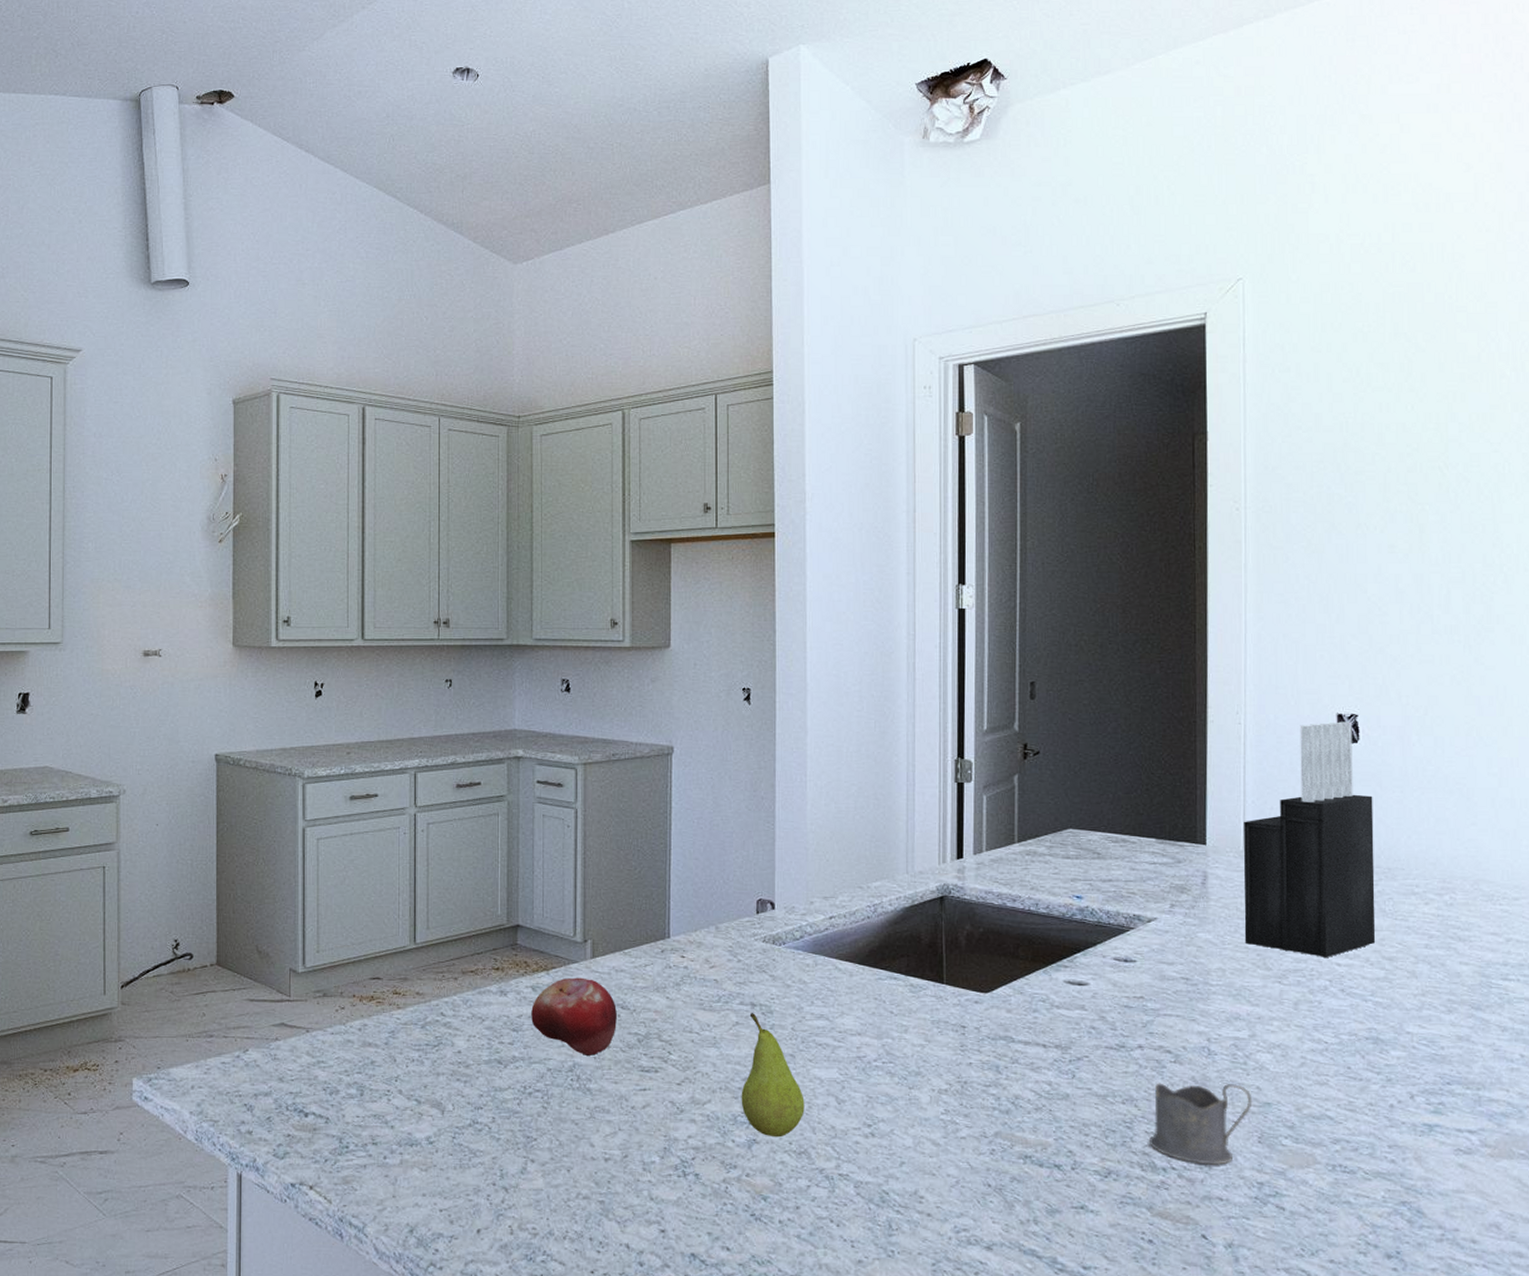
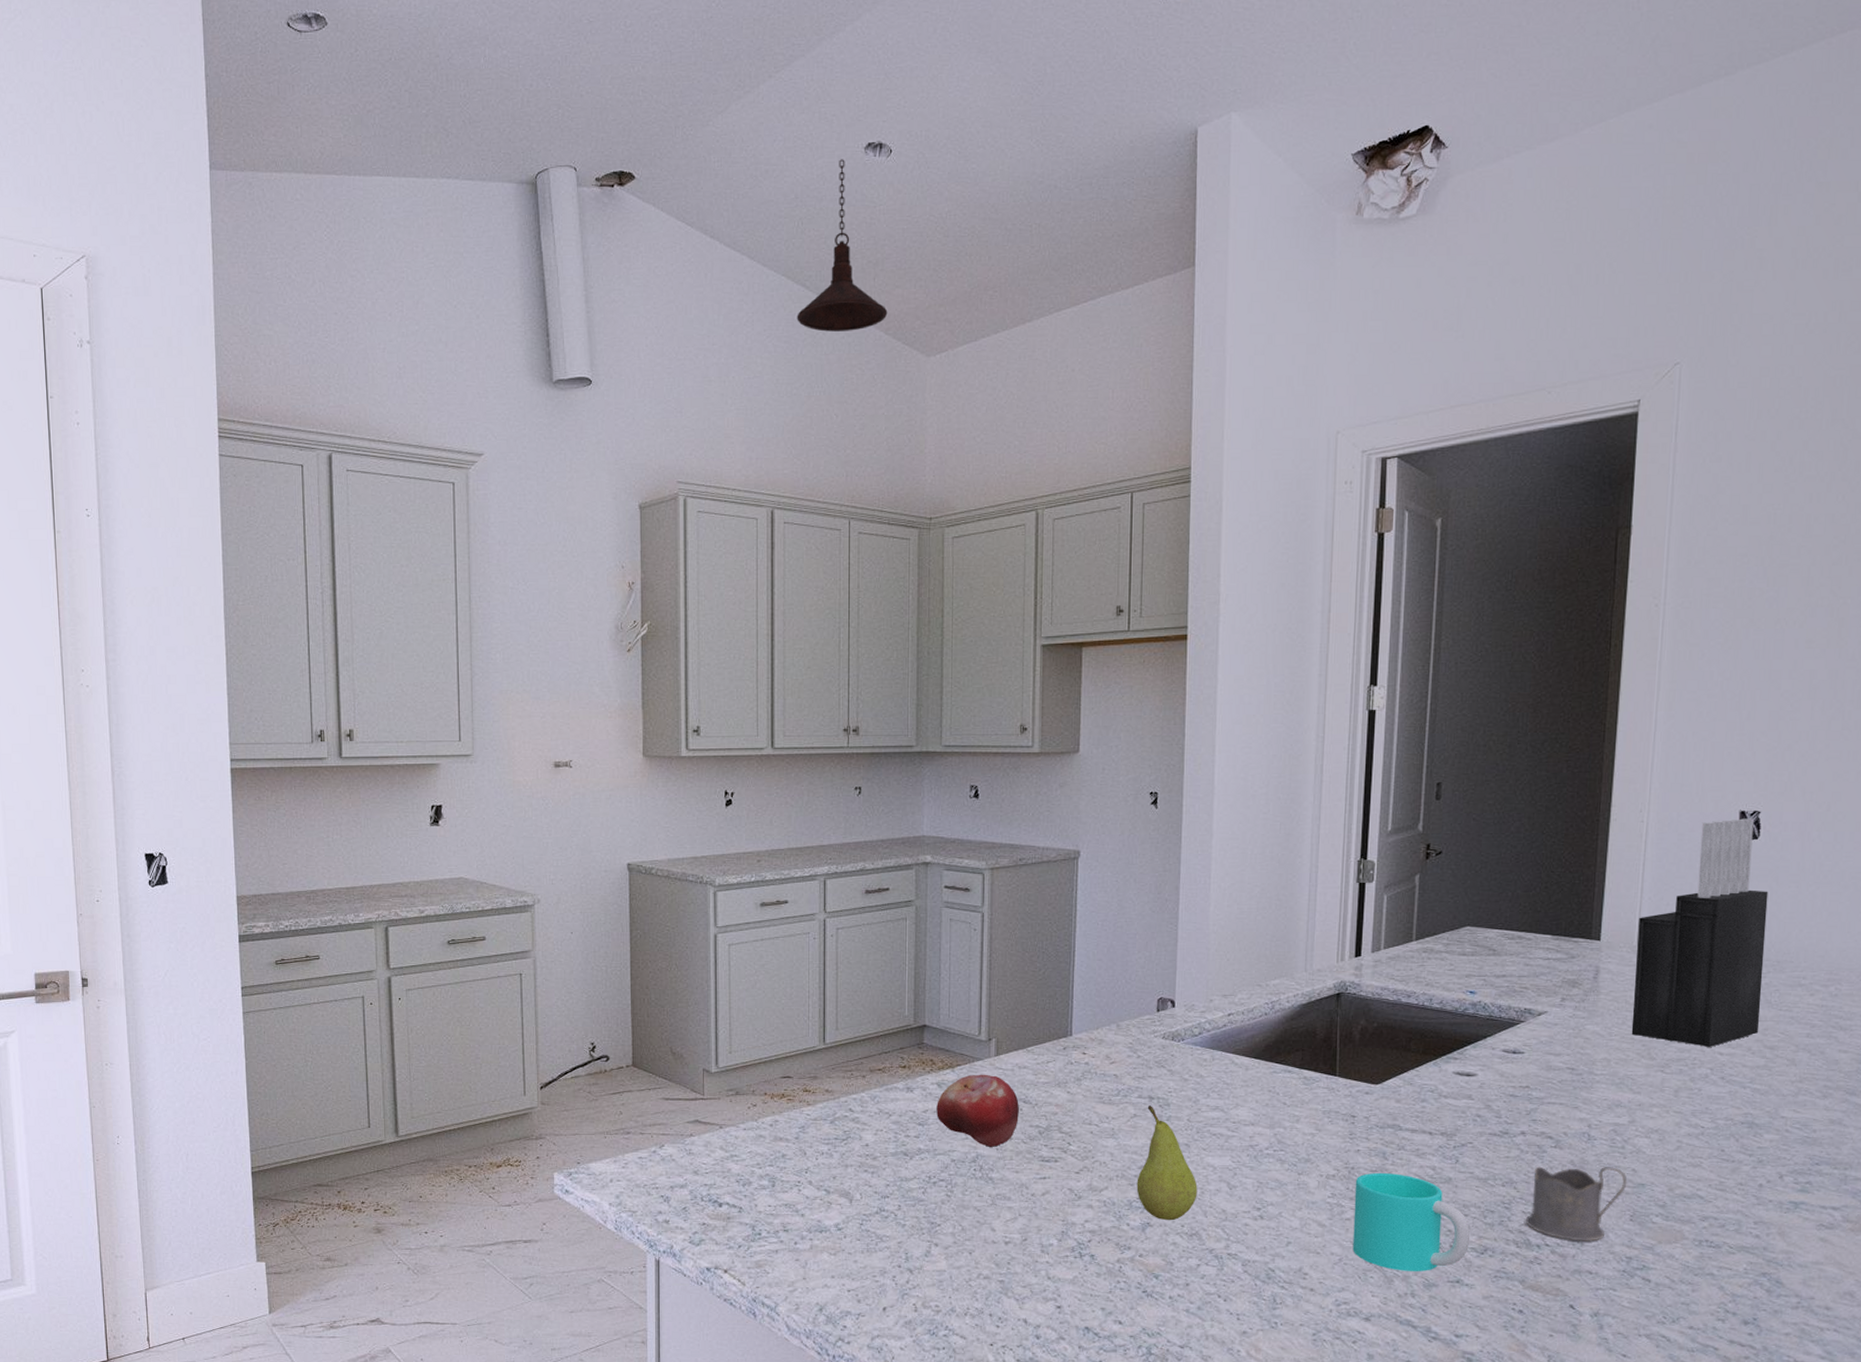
pendant light: none [388,82,476,240] -> present [797,159,888,332]
cup: none [969,1087,1093,1196] -> present [1352,1172,1470,1271]

